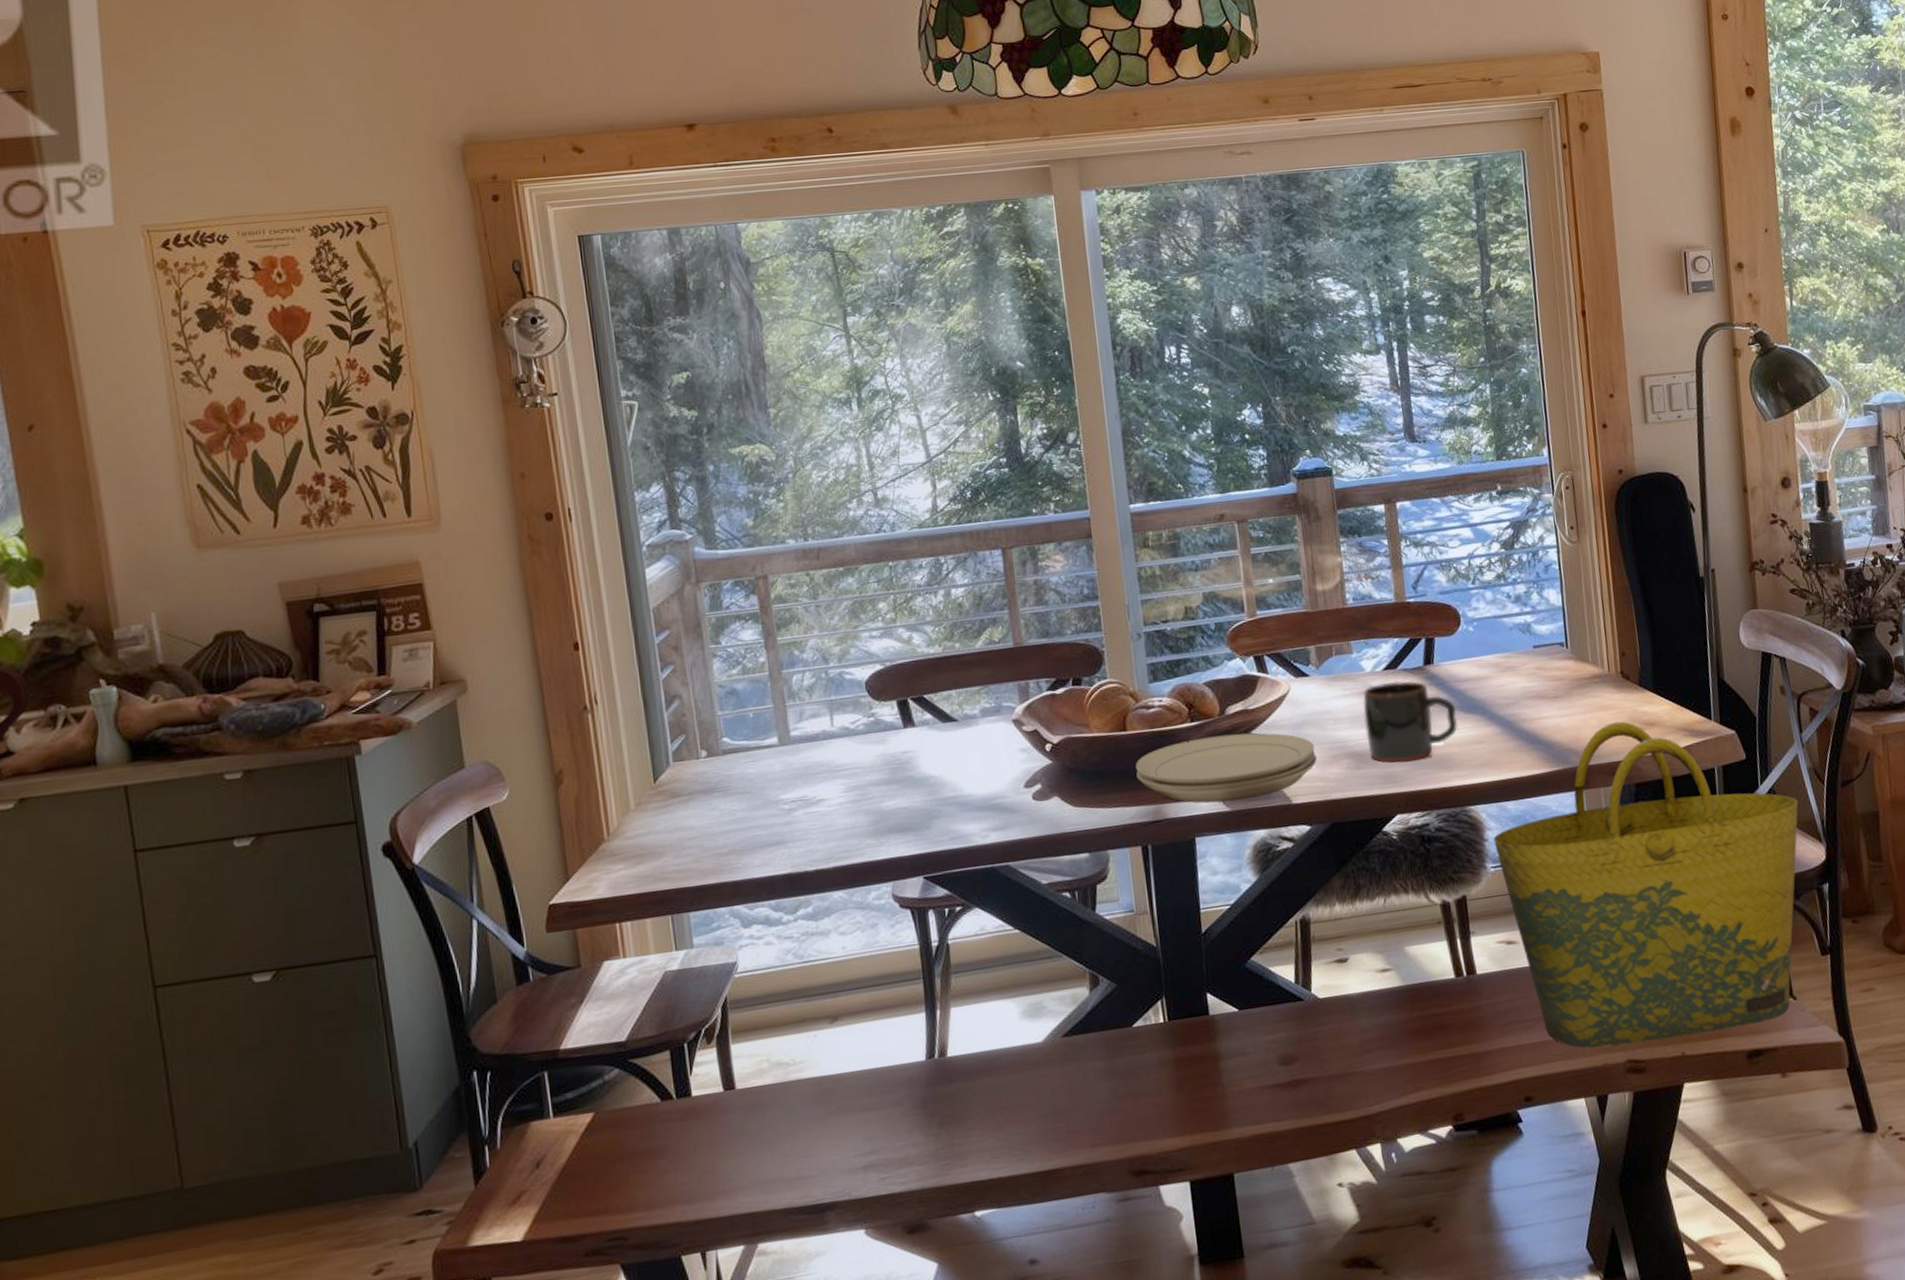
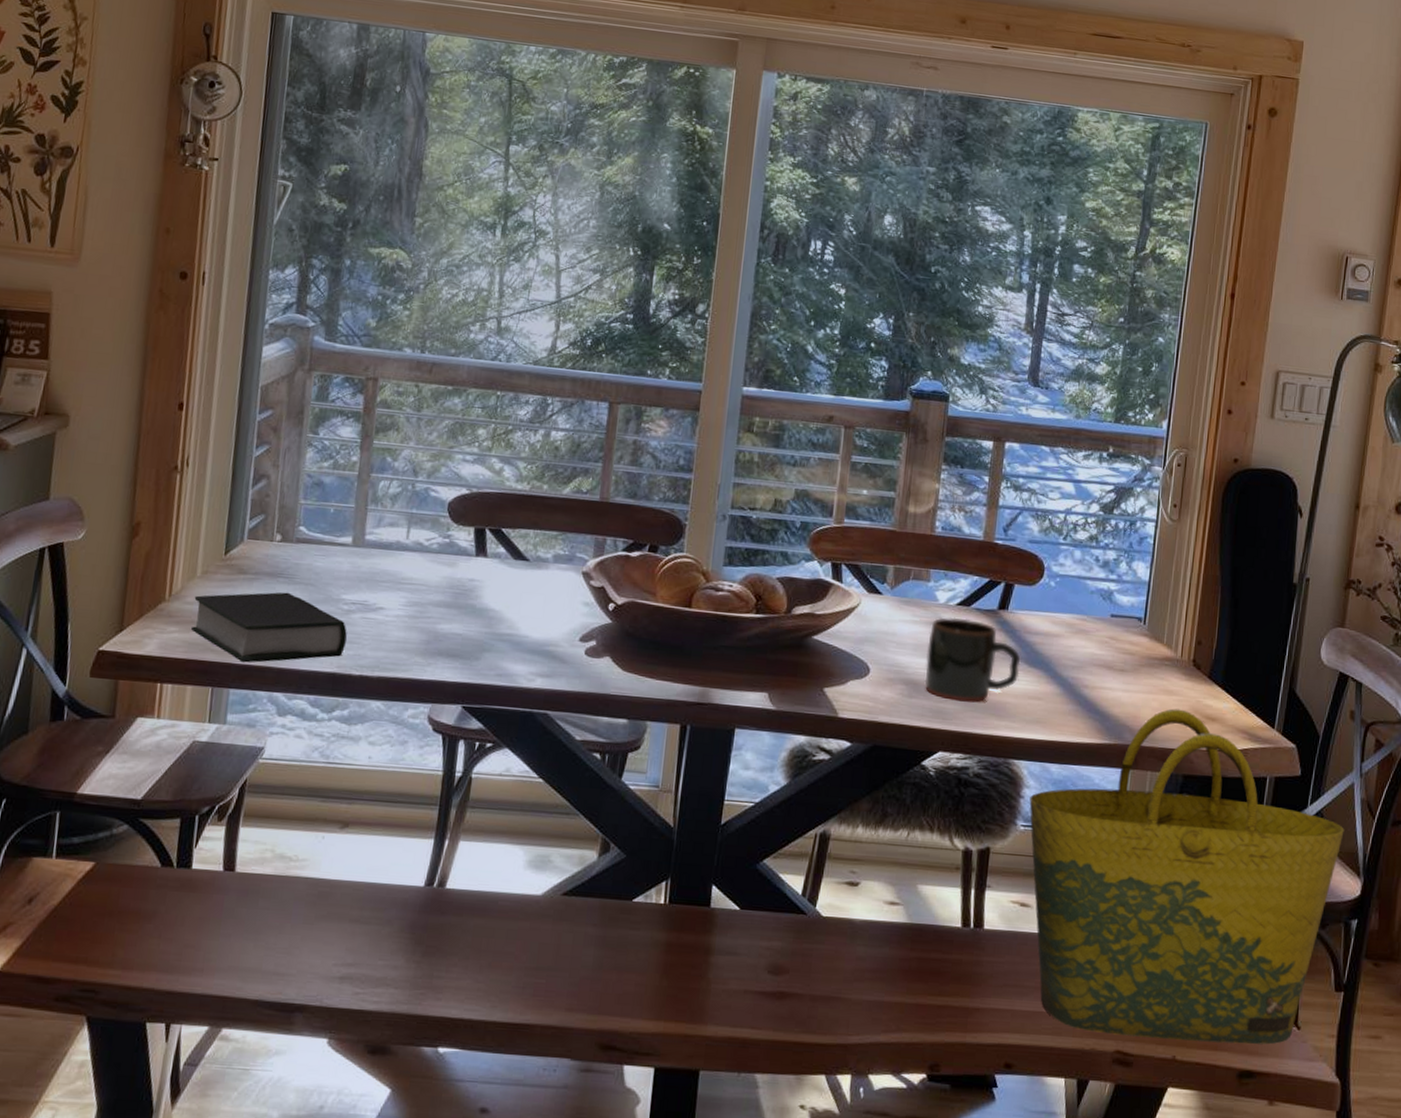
book: none [633,805,795,884] -> present [191,592,347,663]
plate: present [1135,732,1317,803] -> none [691,631,872,703]

